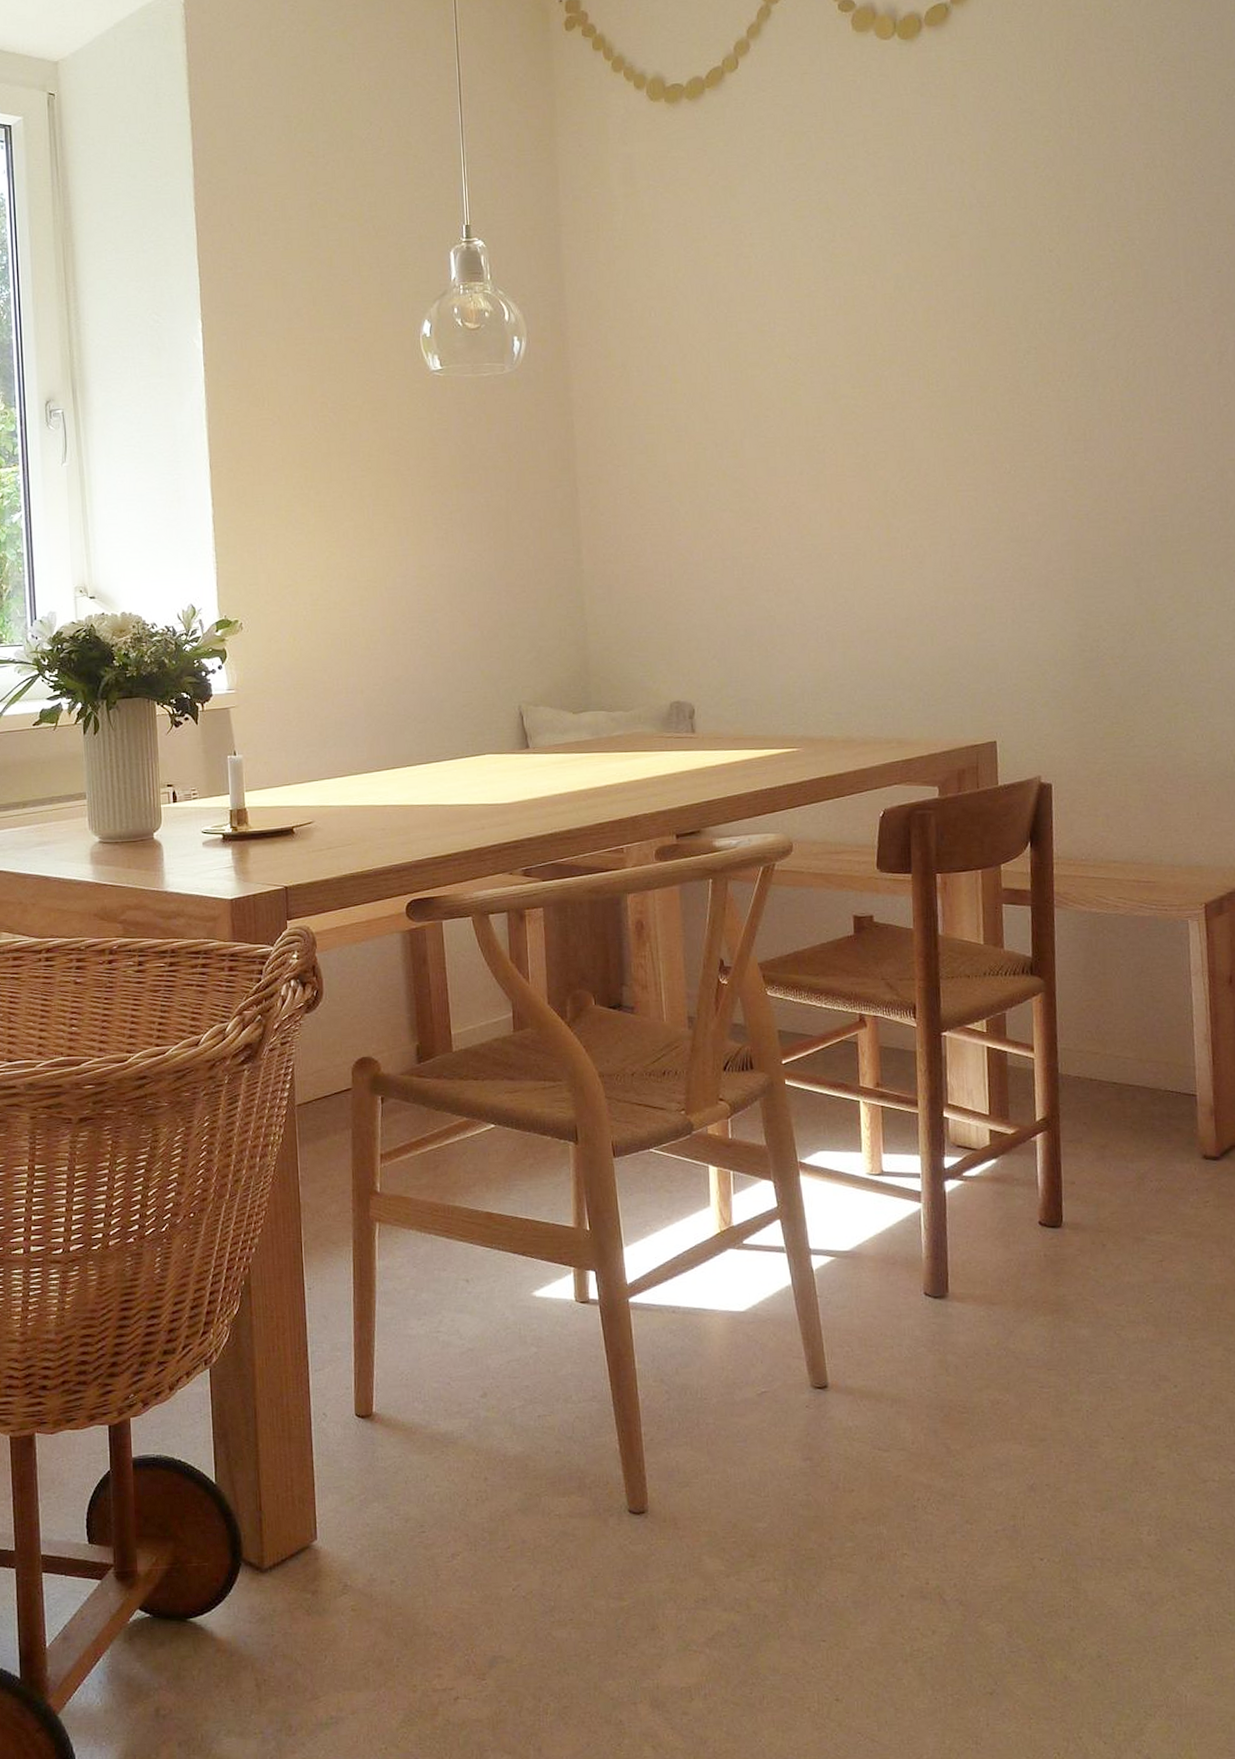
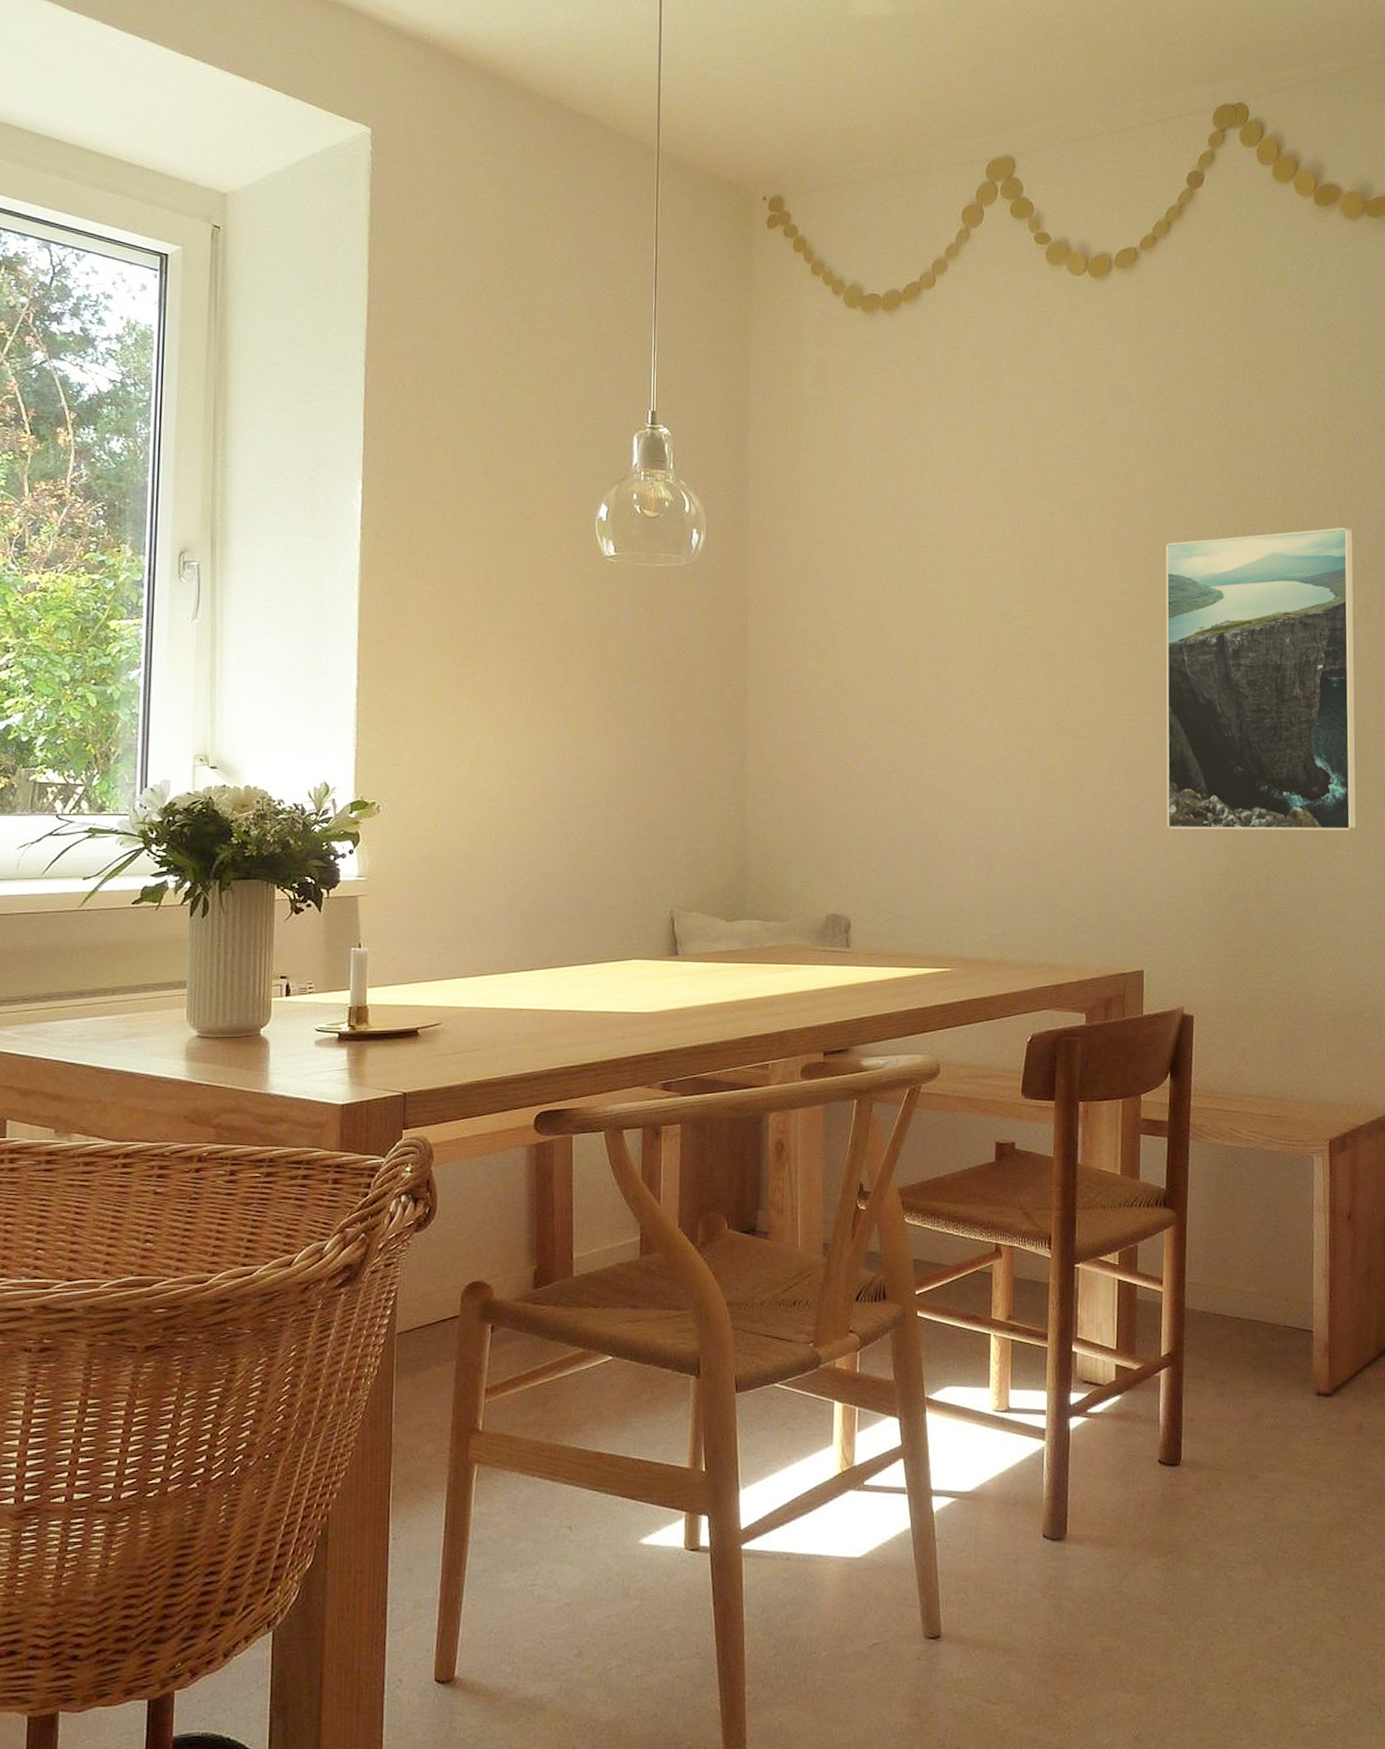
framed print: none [995,271,1219,598] -> present [1165,527,1357,831]

